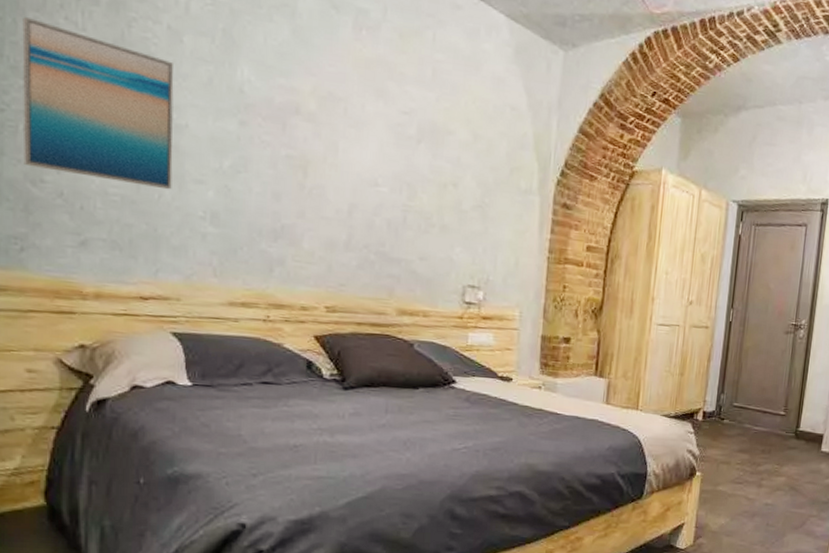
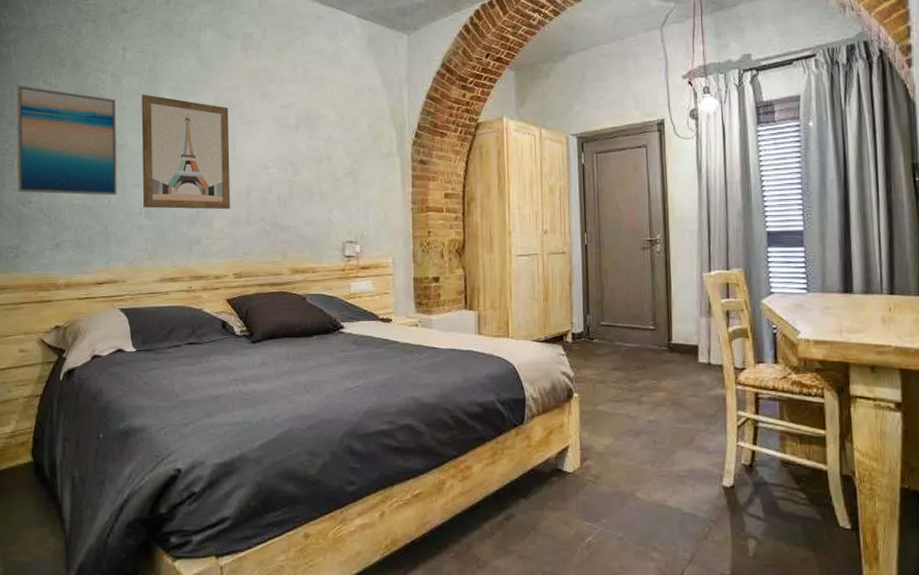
wall art: none [207,62,331,229] -> present [141,94,230,210]

